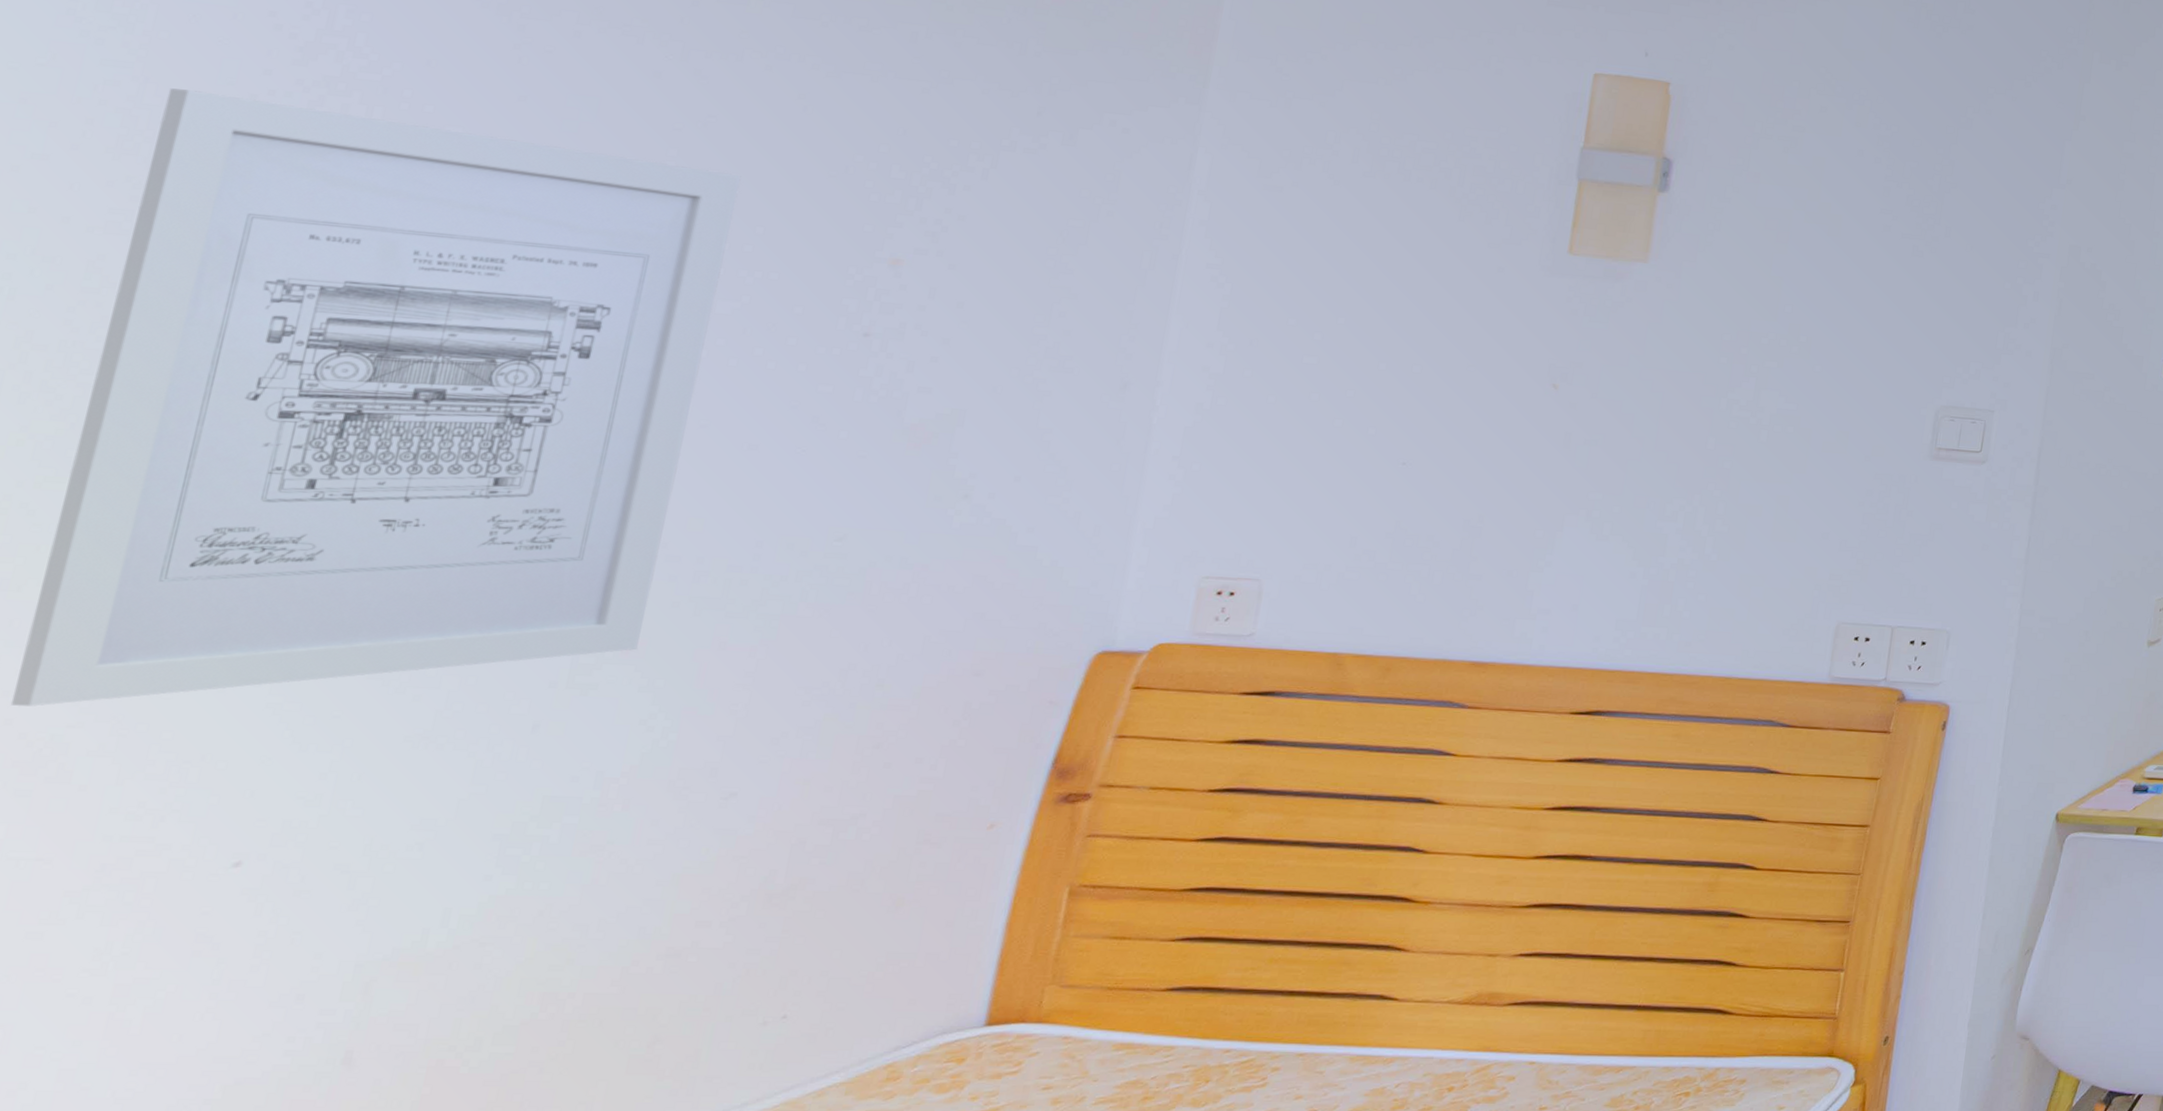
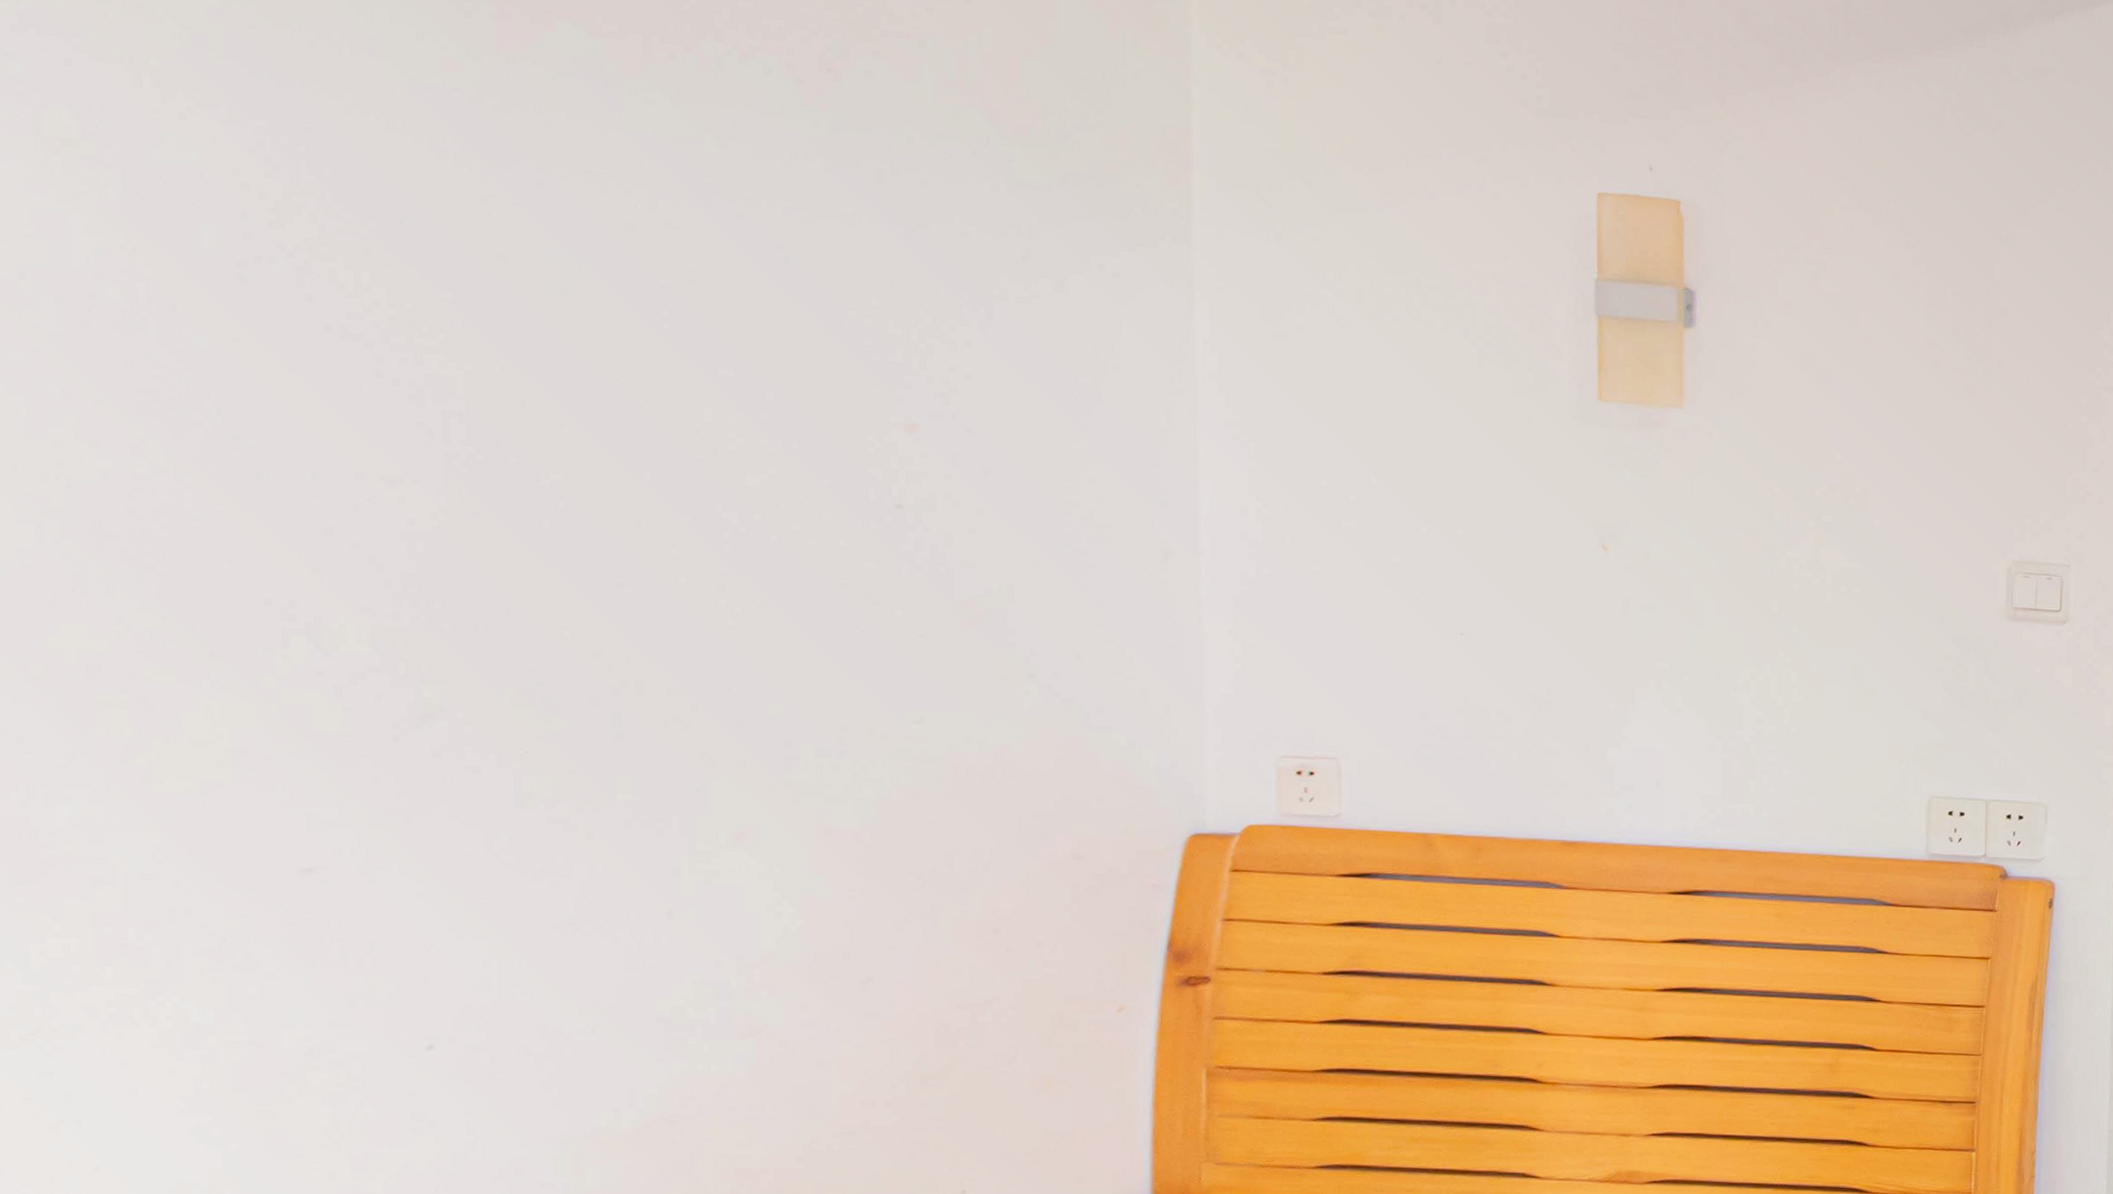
wall art: present [10,88,742,707] -> none [158,257,748,898]

